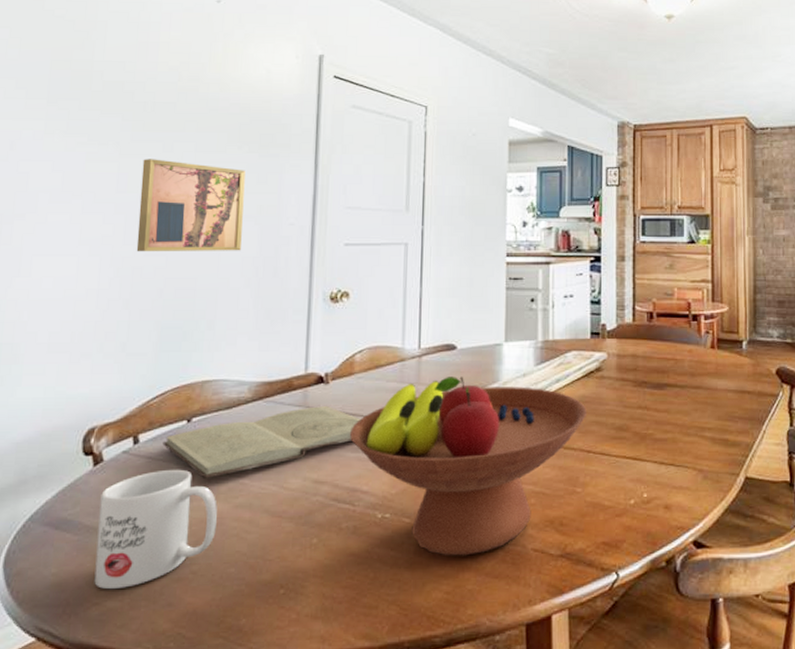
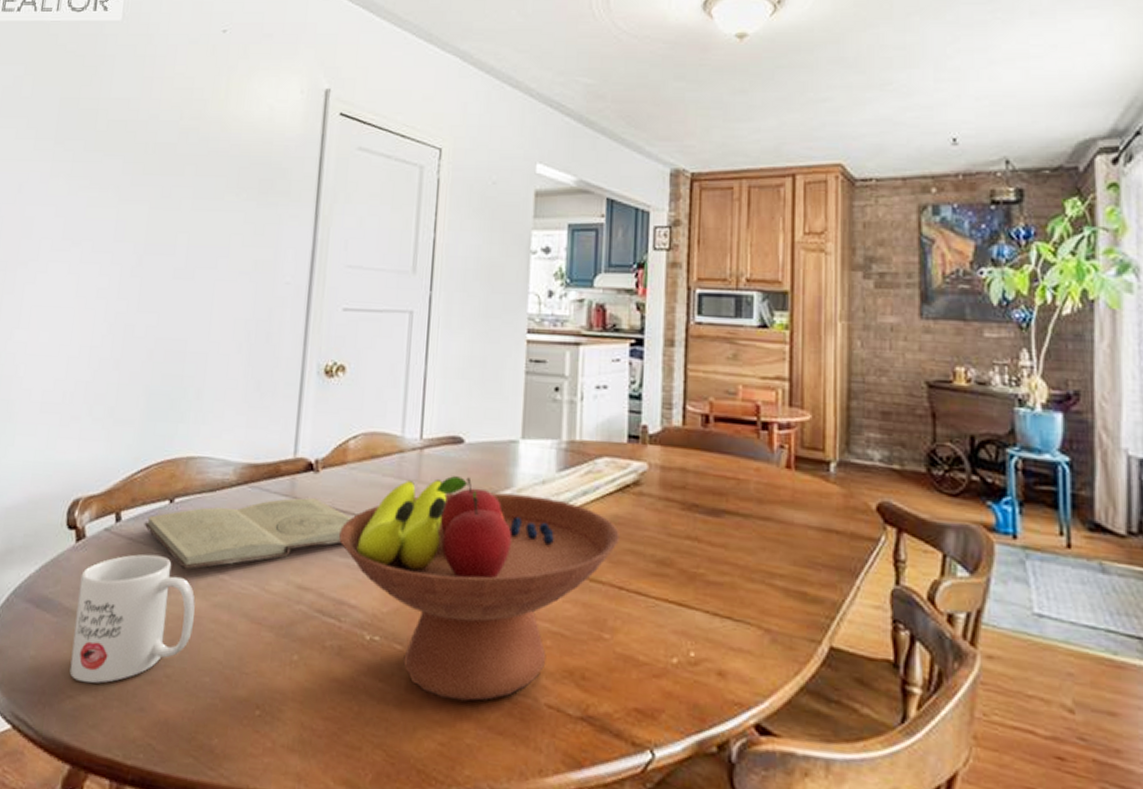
wall art: present [136,159,246,252] -> none [129,205,243,312]

